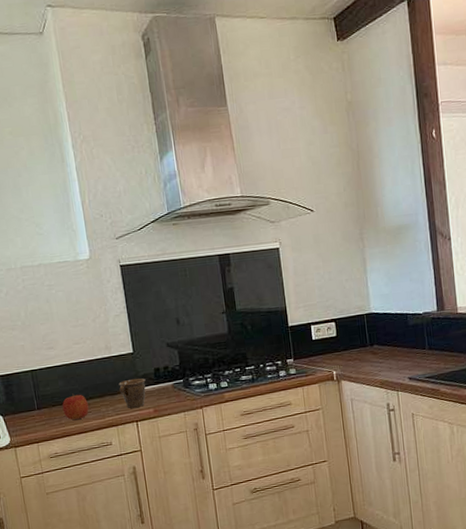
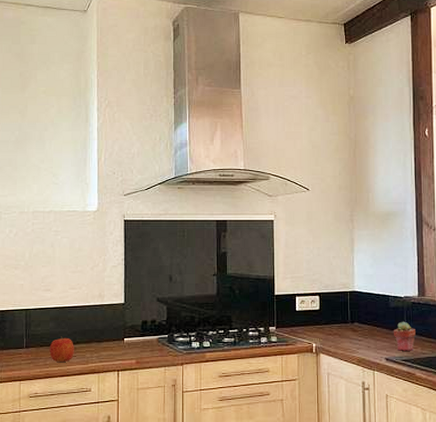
mug: present [119,378,146,408] -> none [106,328,132,357]
potted succulent: none [414,338,437,369] -> present [393,321,416,351]

